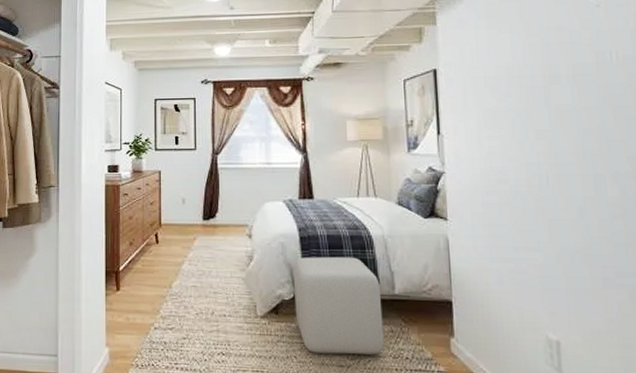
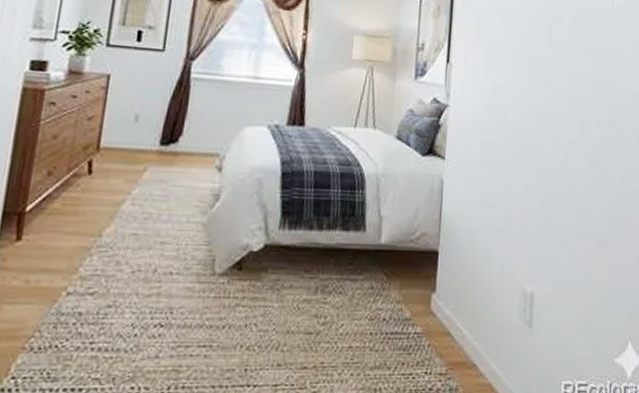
pouf: present [293,256,384,355] -> none [263,197,366,319]

